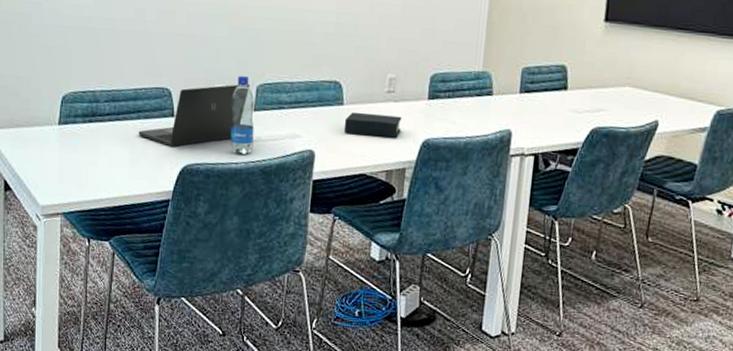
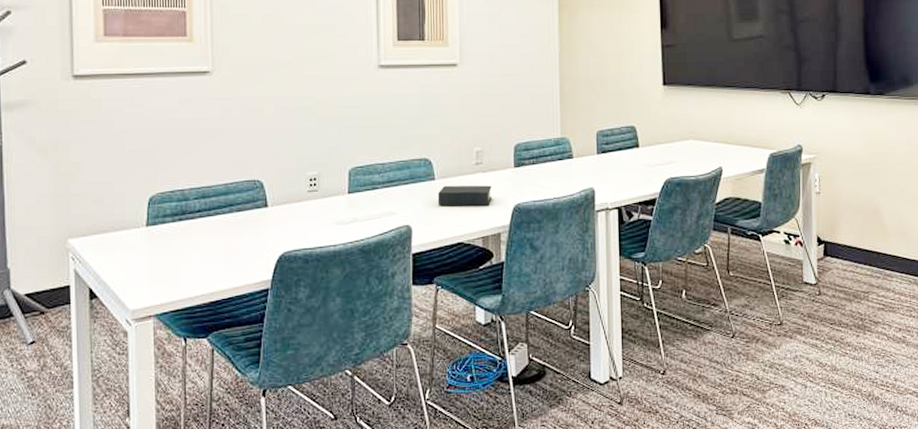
laptop: present [138,84,250,146] -> none [231,169,342,236]
bottle: present [230,76,255,156] -> none [324,162,350,237]

